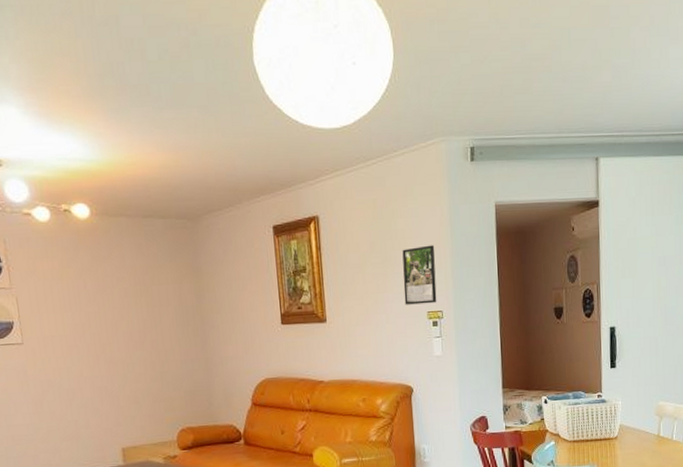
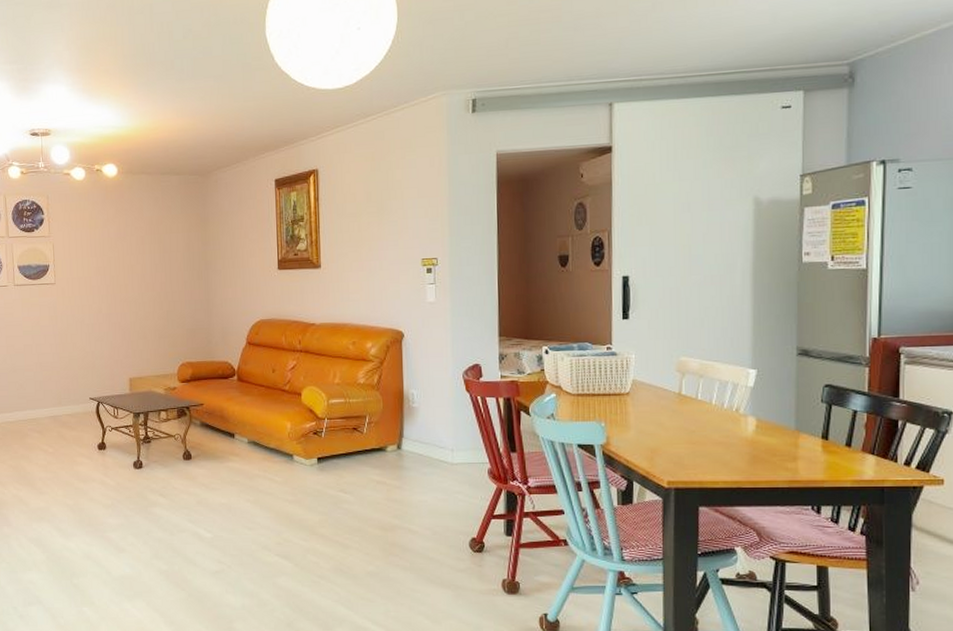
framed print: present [402,245,437,305] -> none [398,194,432,252]

